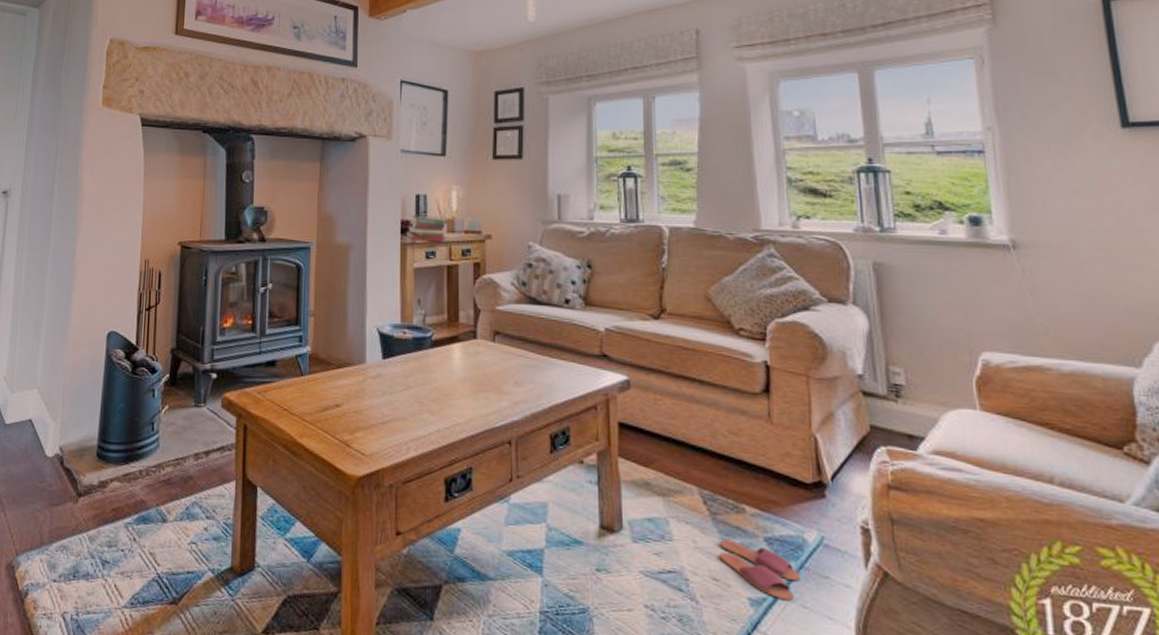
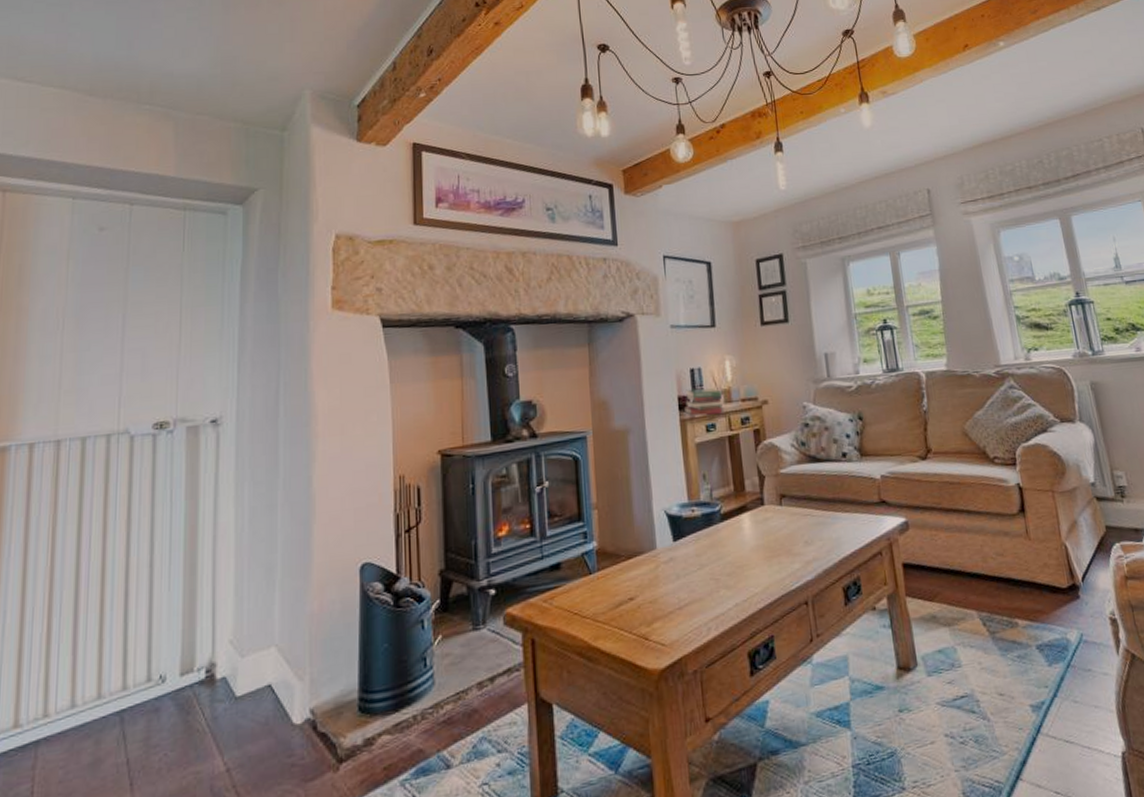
slippers: present [719,538,800,601] -> none [1001,654,1069,700]

